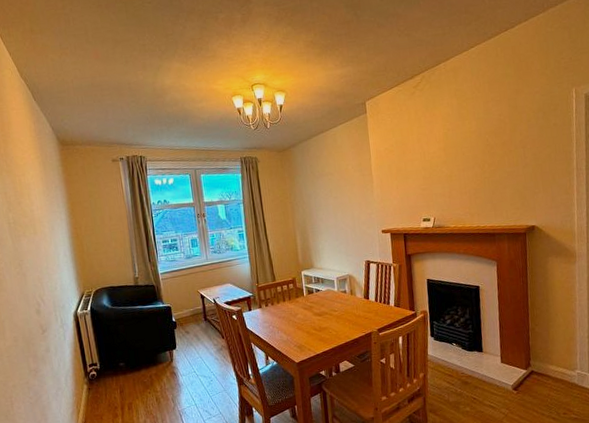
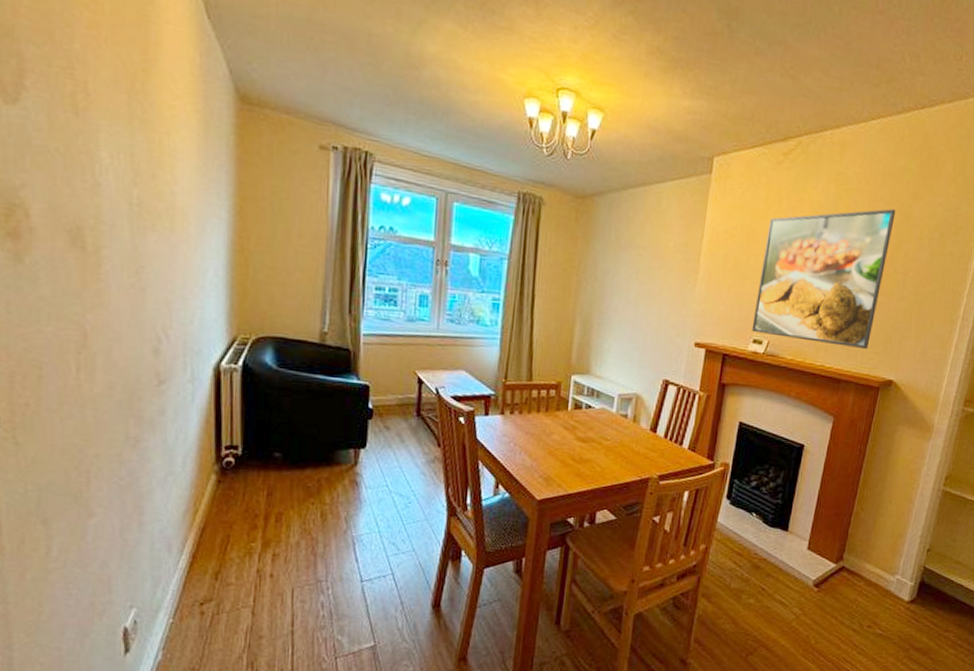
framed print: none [415,104,510,214] -> present [751,208,896,350]

